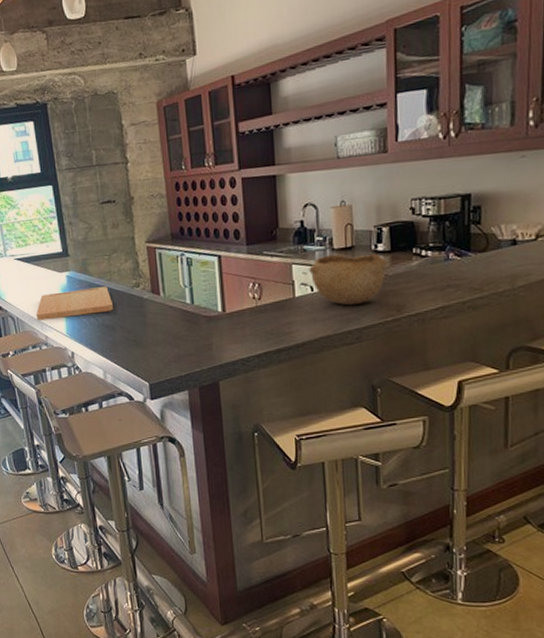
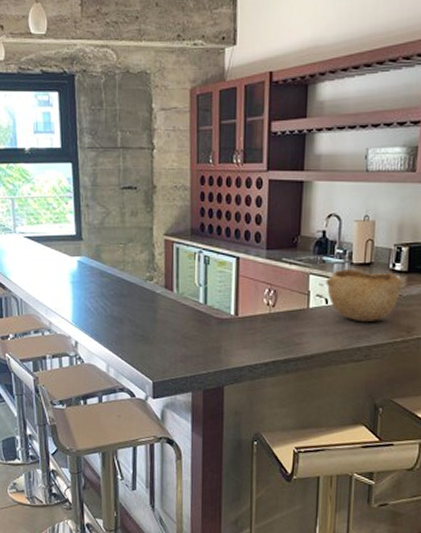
cutting board: present [36,287,113,321] -> none [41,276,123,305]

